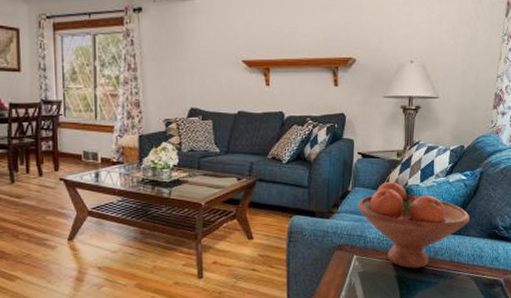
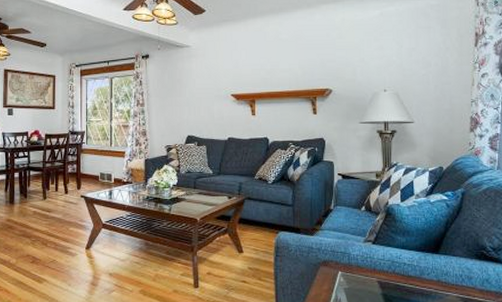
fruit bowl: present [357,181,471,268] -> none [340,201,456,287]

